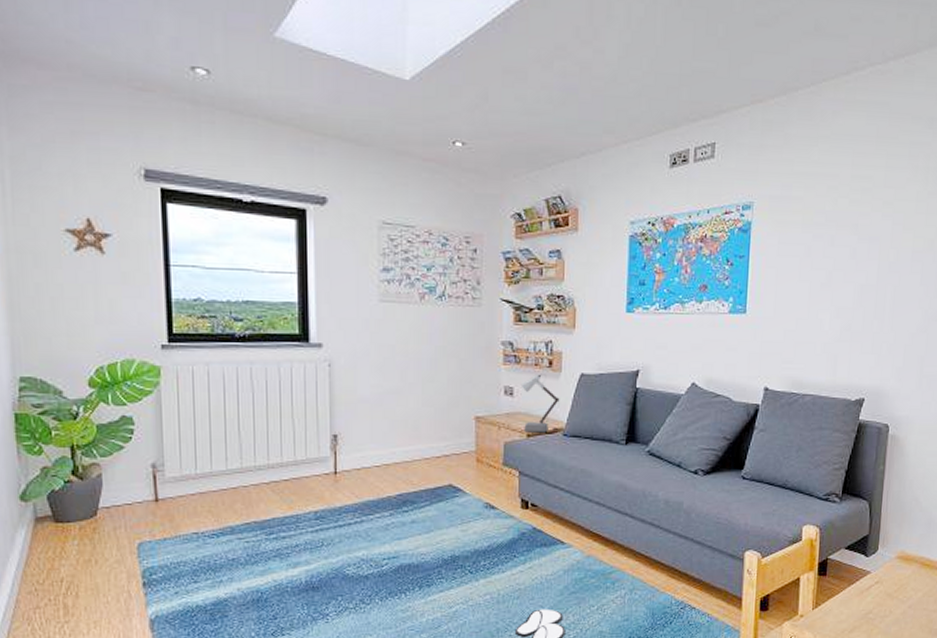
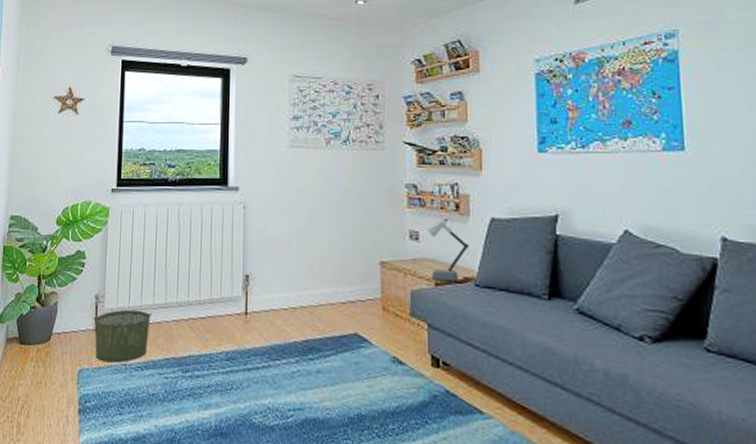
basket: none [151,476,226,533] -> present [93,309,152,363]

